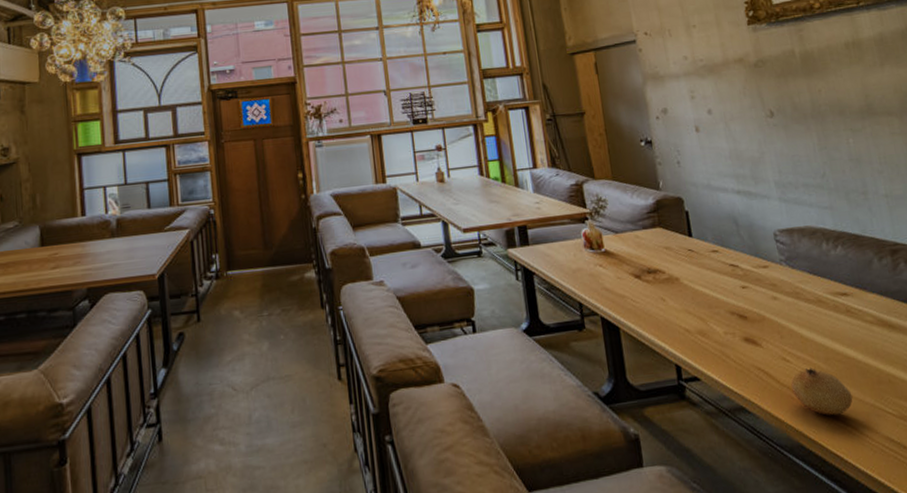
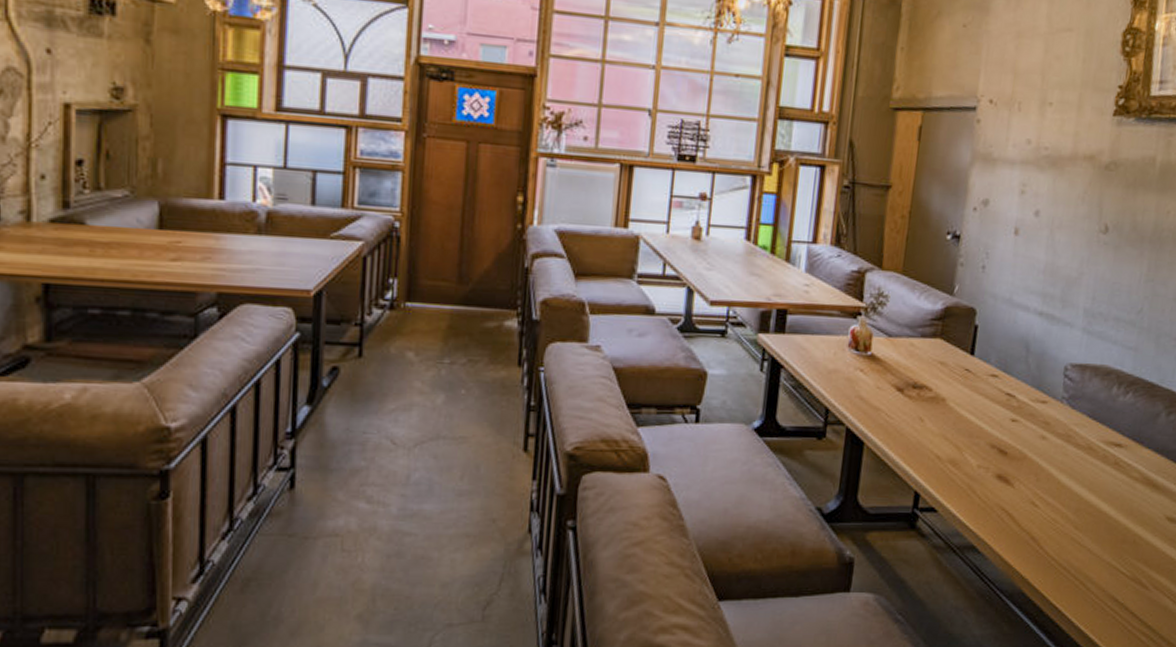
fruit: present [790,366,853,416] -> none [1031,515,1092,568]

